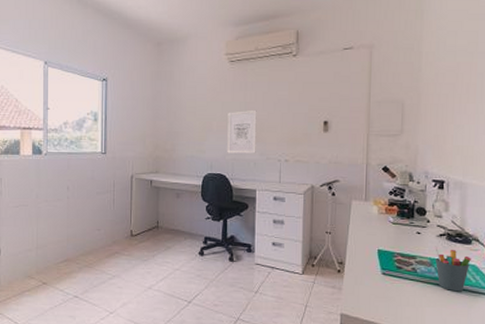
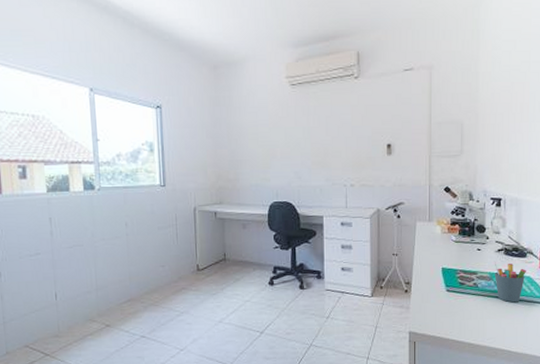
wall art: present [227,109,257,154] -> none [291,134,322,180]

